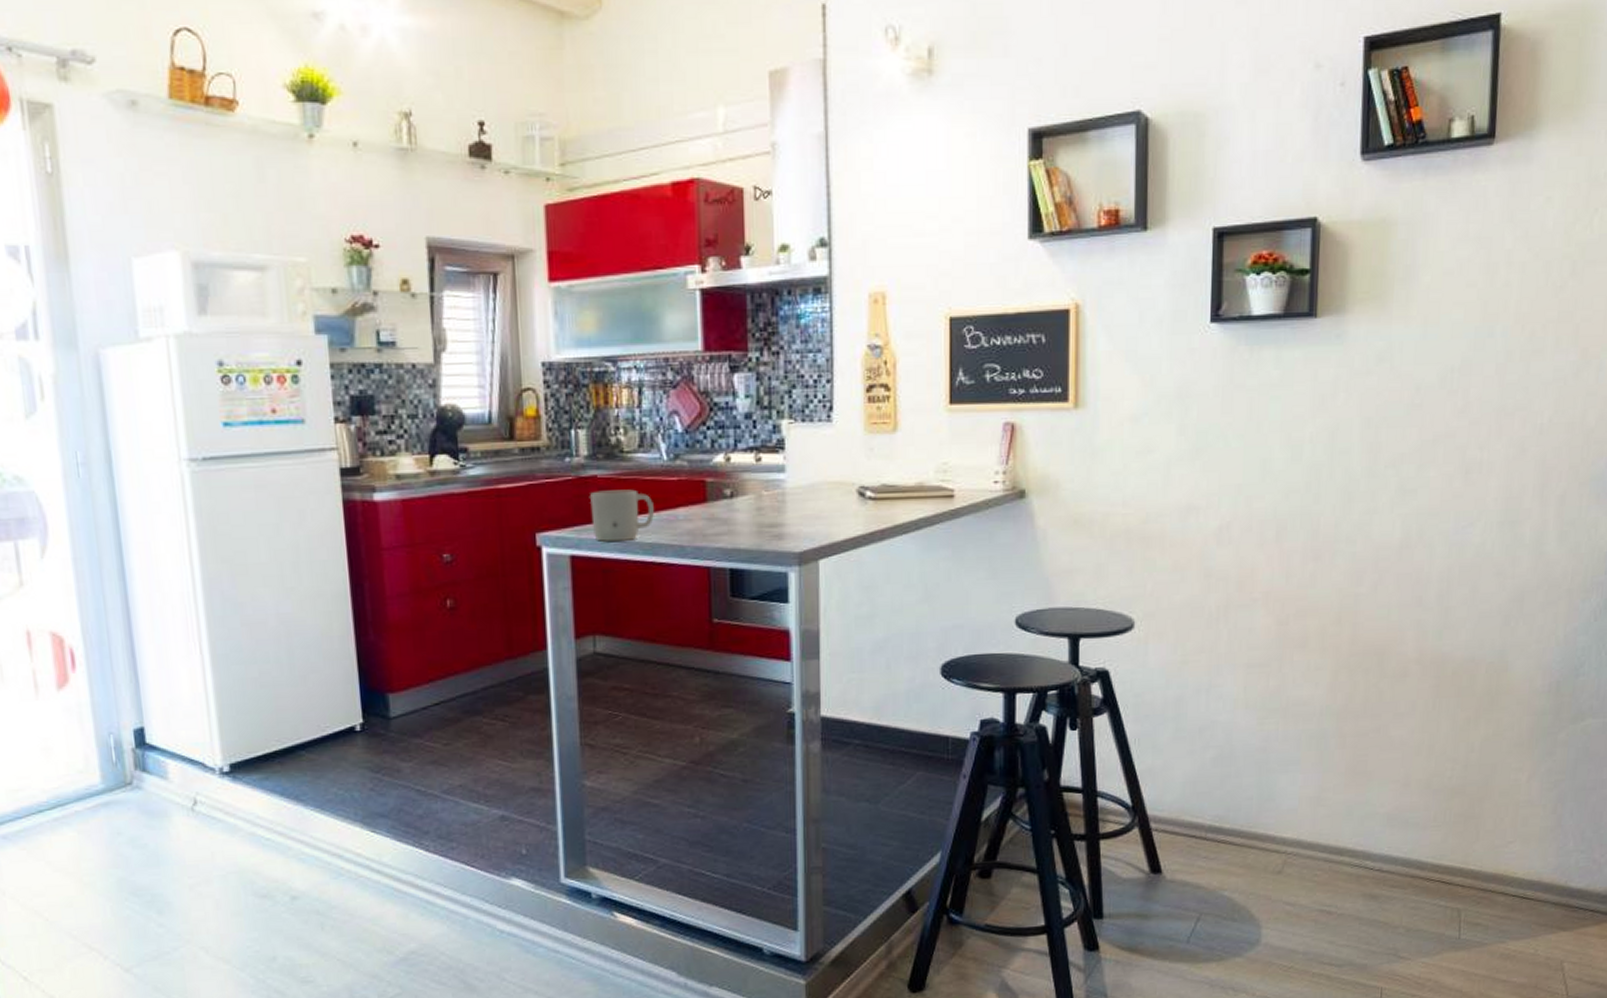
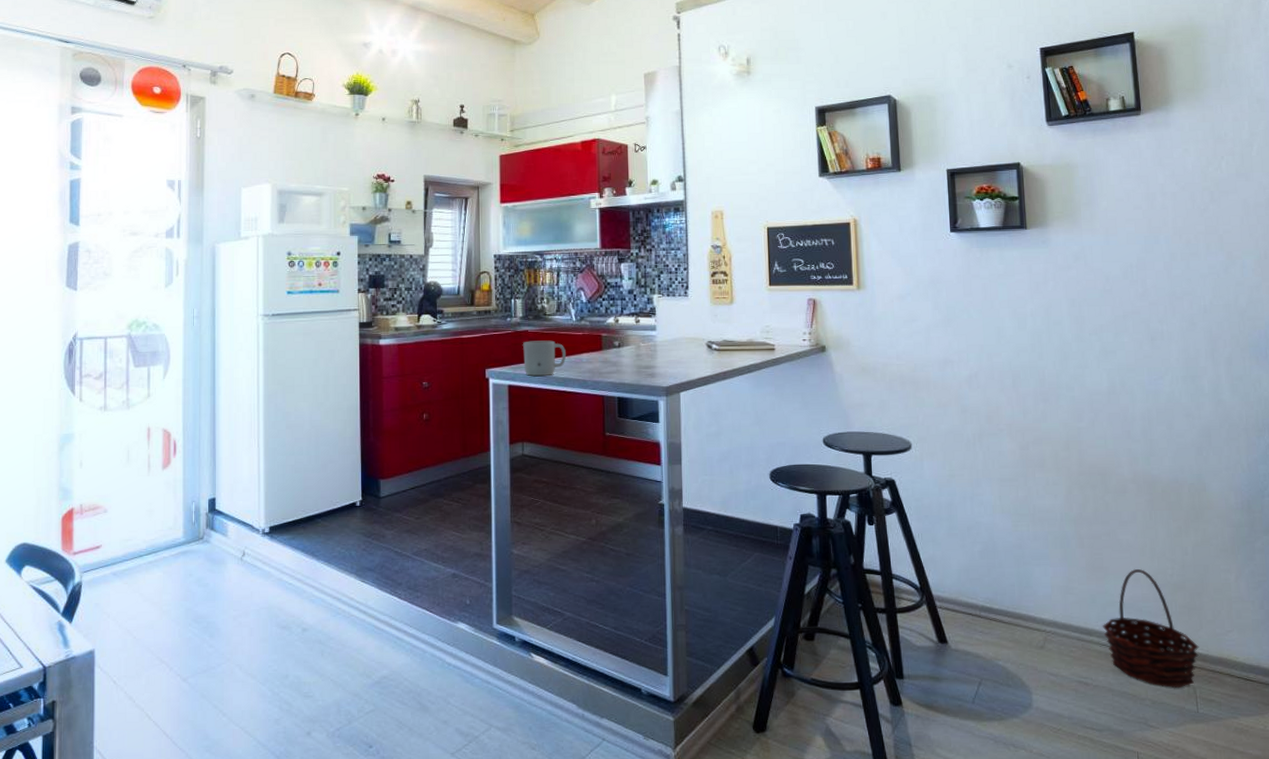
basket: none [1356,771,1472,912] -> present [1102,568,1199,688]

